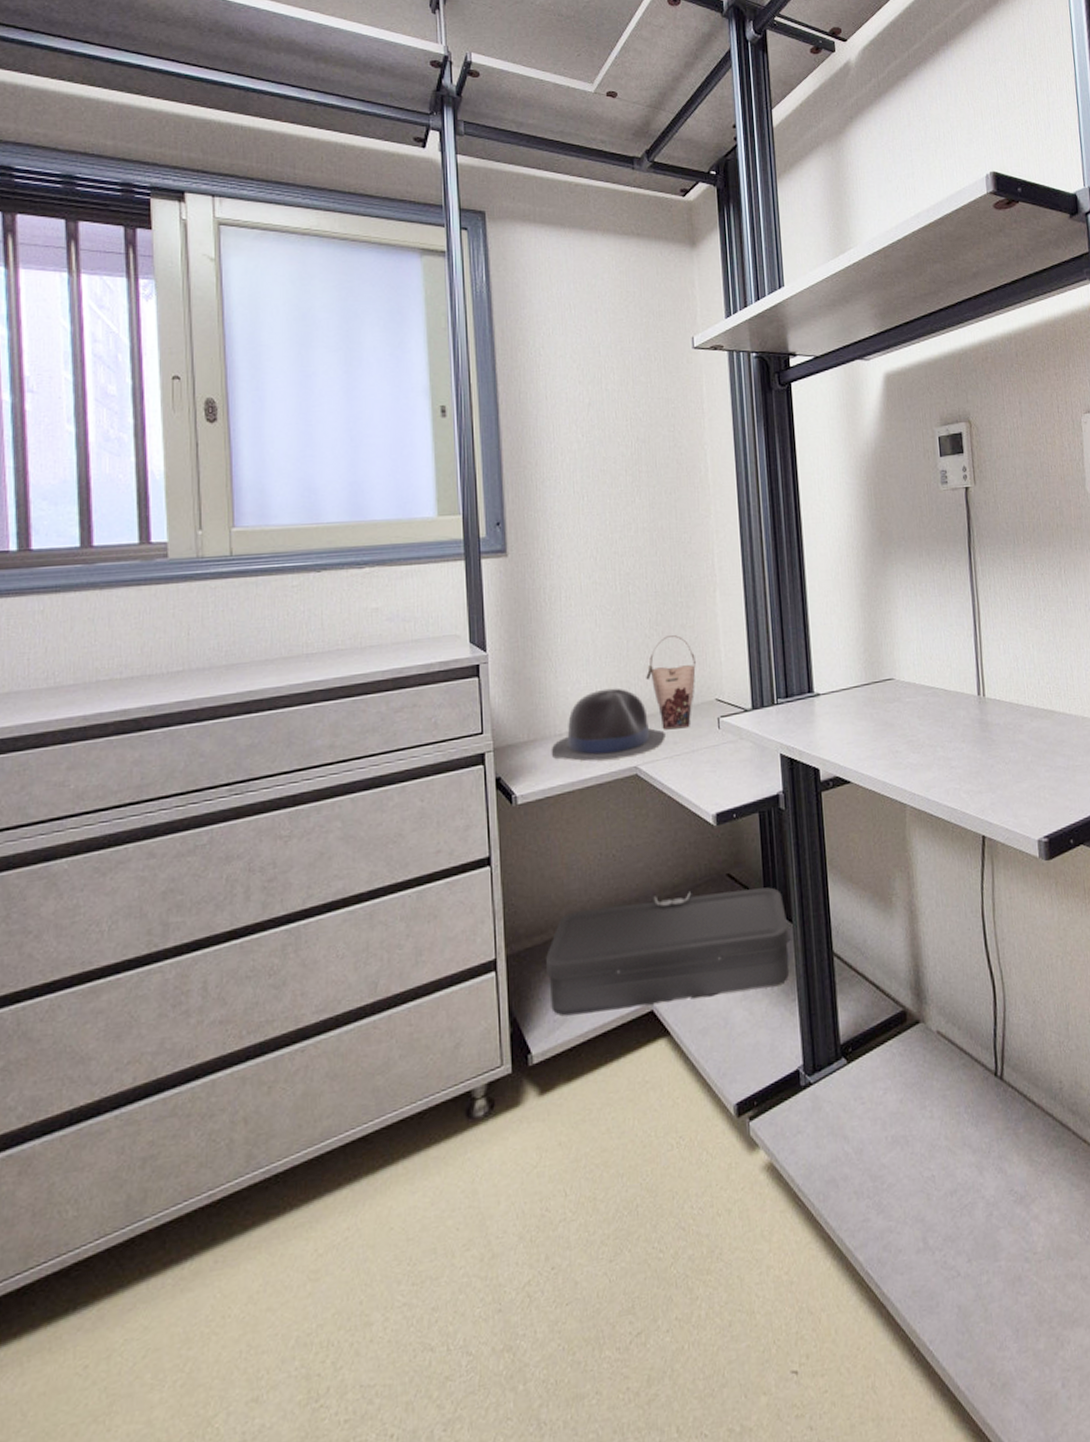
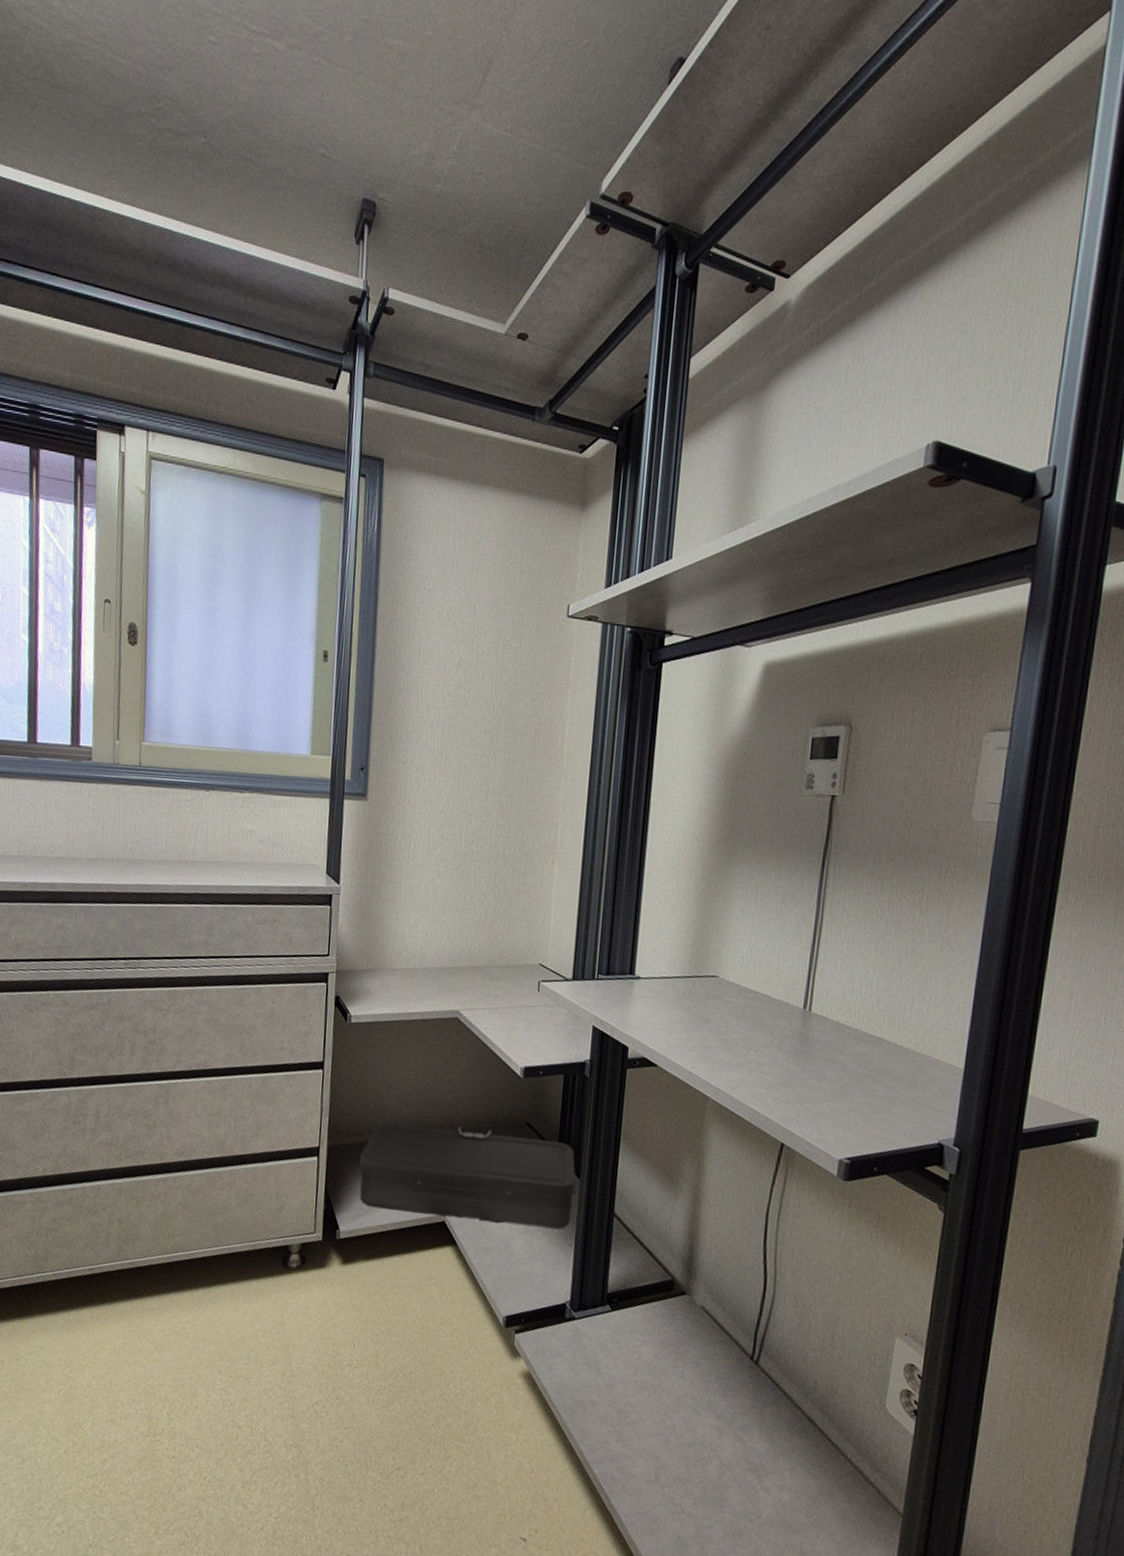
hat: present [551,688,666,762] -> none [384,935,488,1002]
handbag: present [646,635,696,730] -> none [477,897,526,985]

